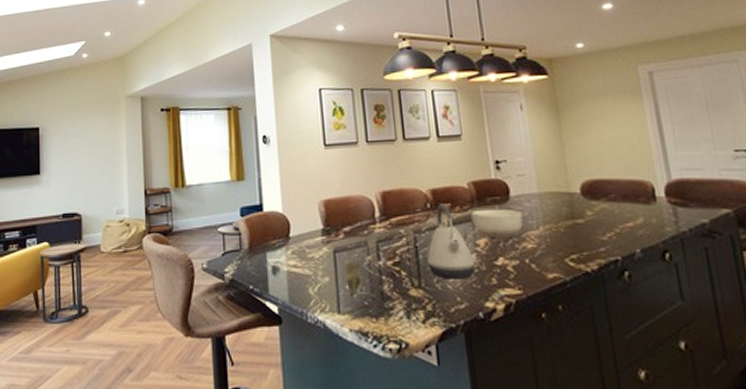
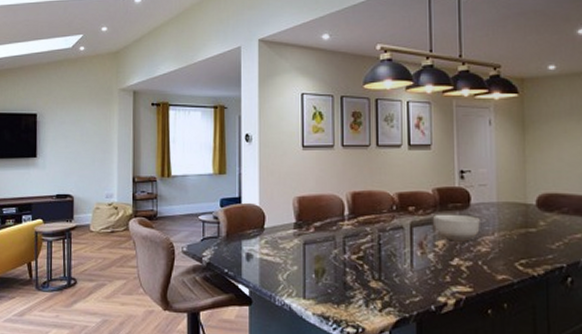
kettle: present [427,204,476,279] -> none [389,207,433,275]

